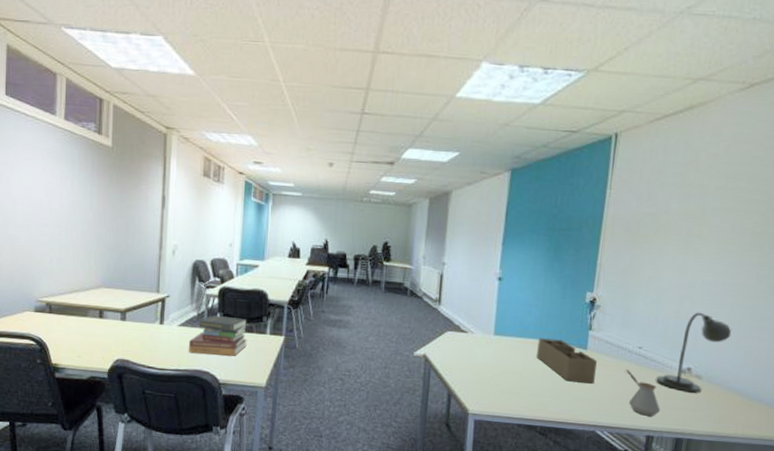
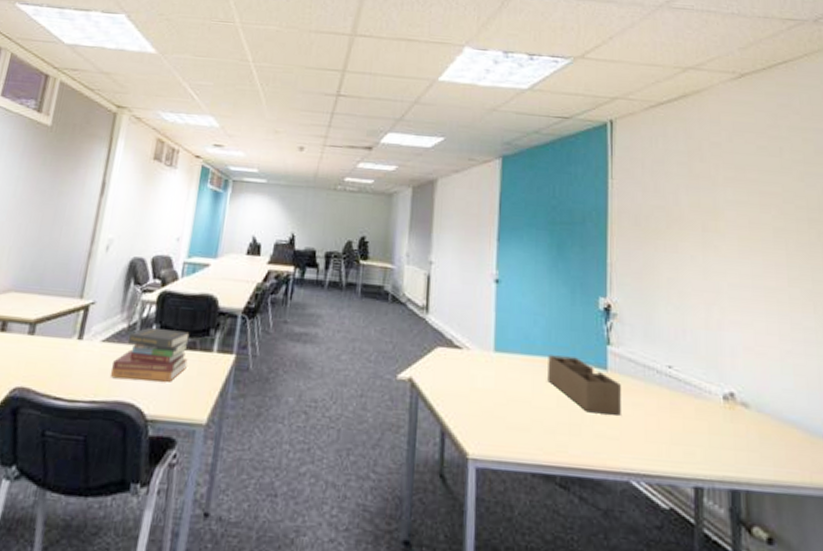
coffee pot: present [624,369,660,417] -> none [655,395,706,460]
desk lamp: present [656,312,732,393] -> none [695,321,773,426]

